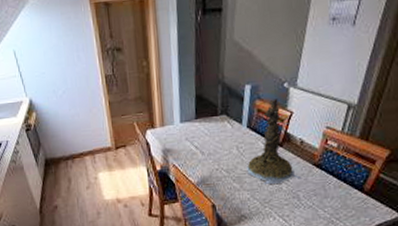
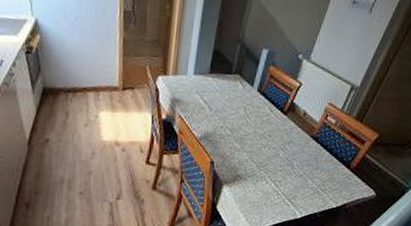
plant: present [247,98,302,186] -> none [250,67,299,150]

